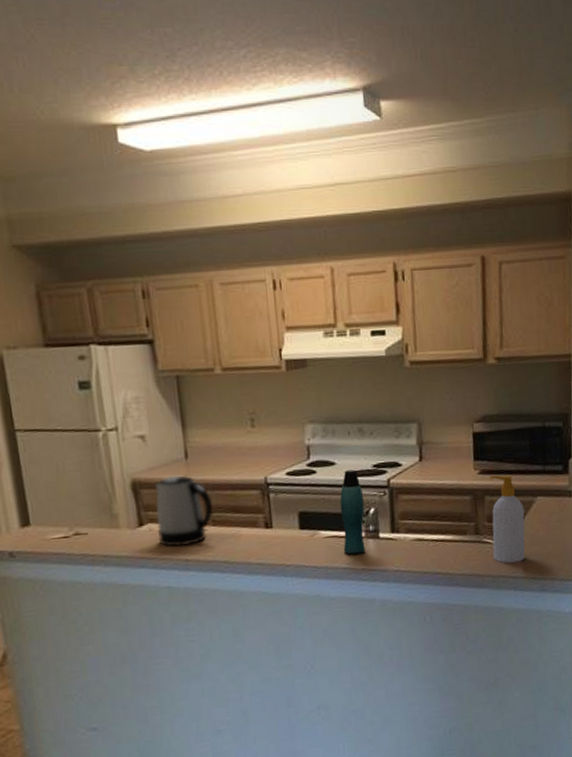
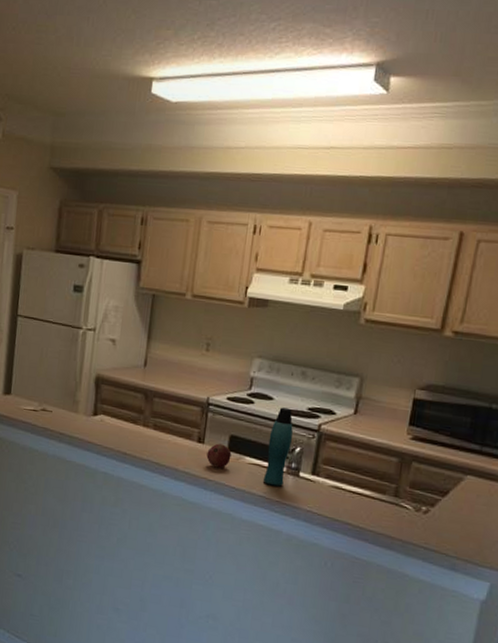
kettle: present [155,475,214,547] -> none [106,379,158,442]
fruit: none [278,523,305,551] -> present [206,443,232,468]
soap bottle: present [490,475,525,564] -> none [408,444,451,535]

